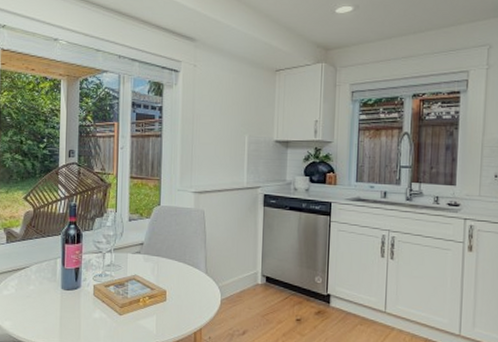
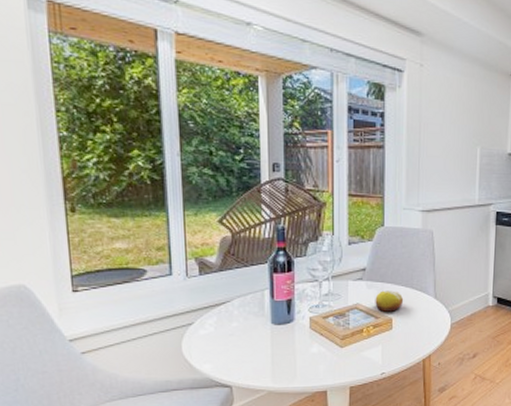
fruit: none [151,264,177,284] -> present [375,290,404,312]

